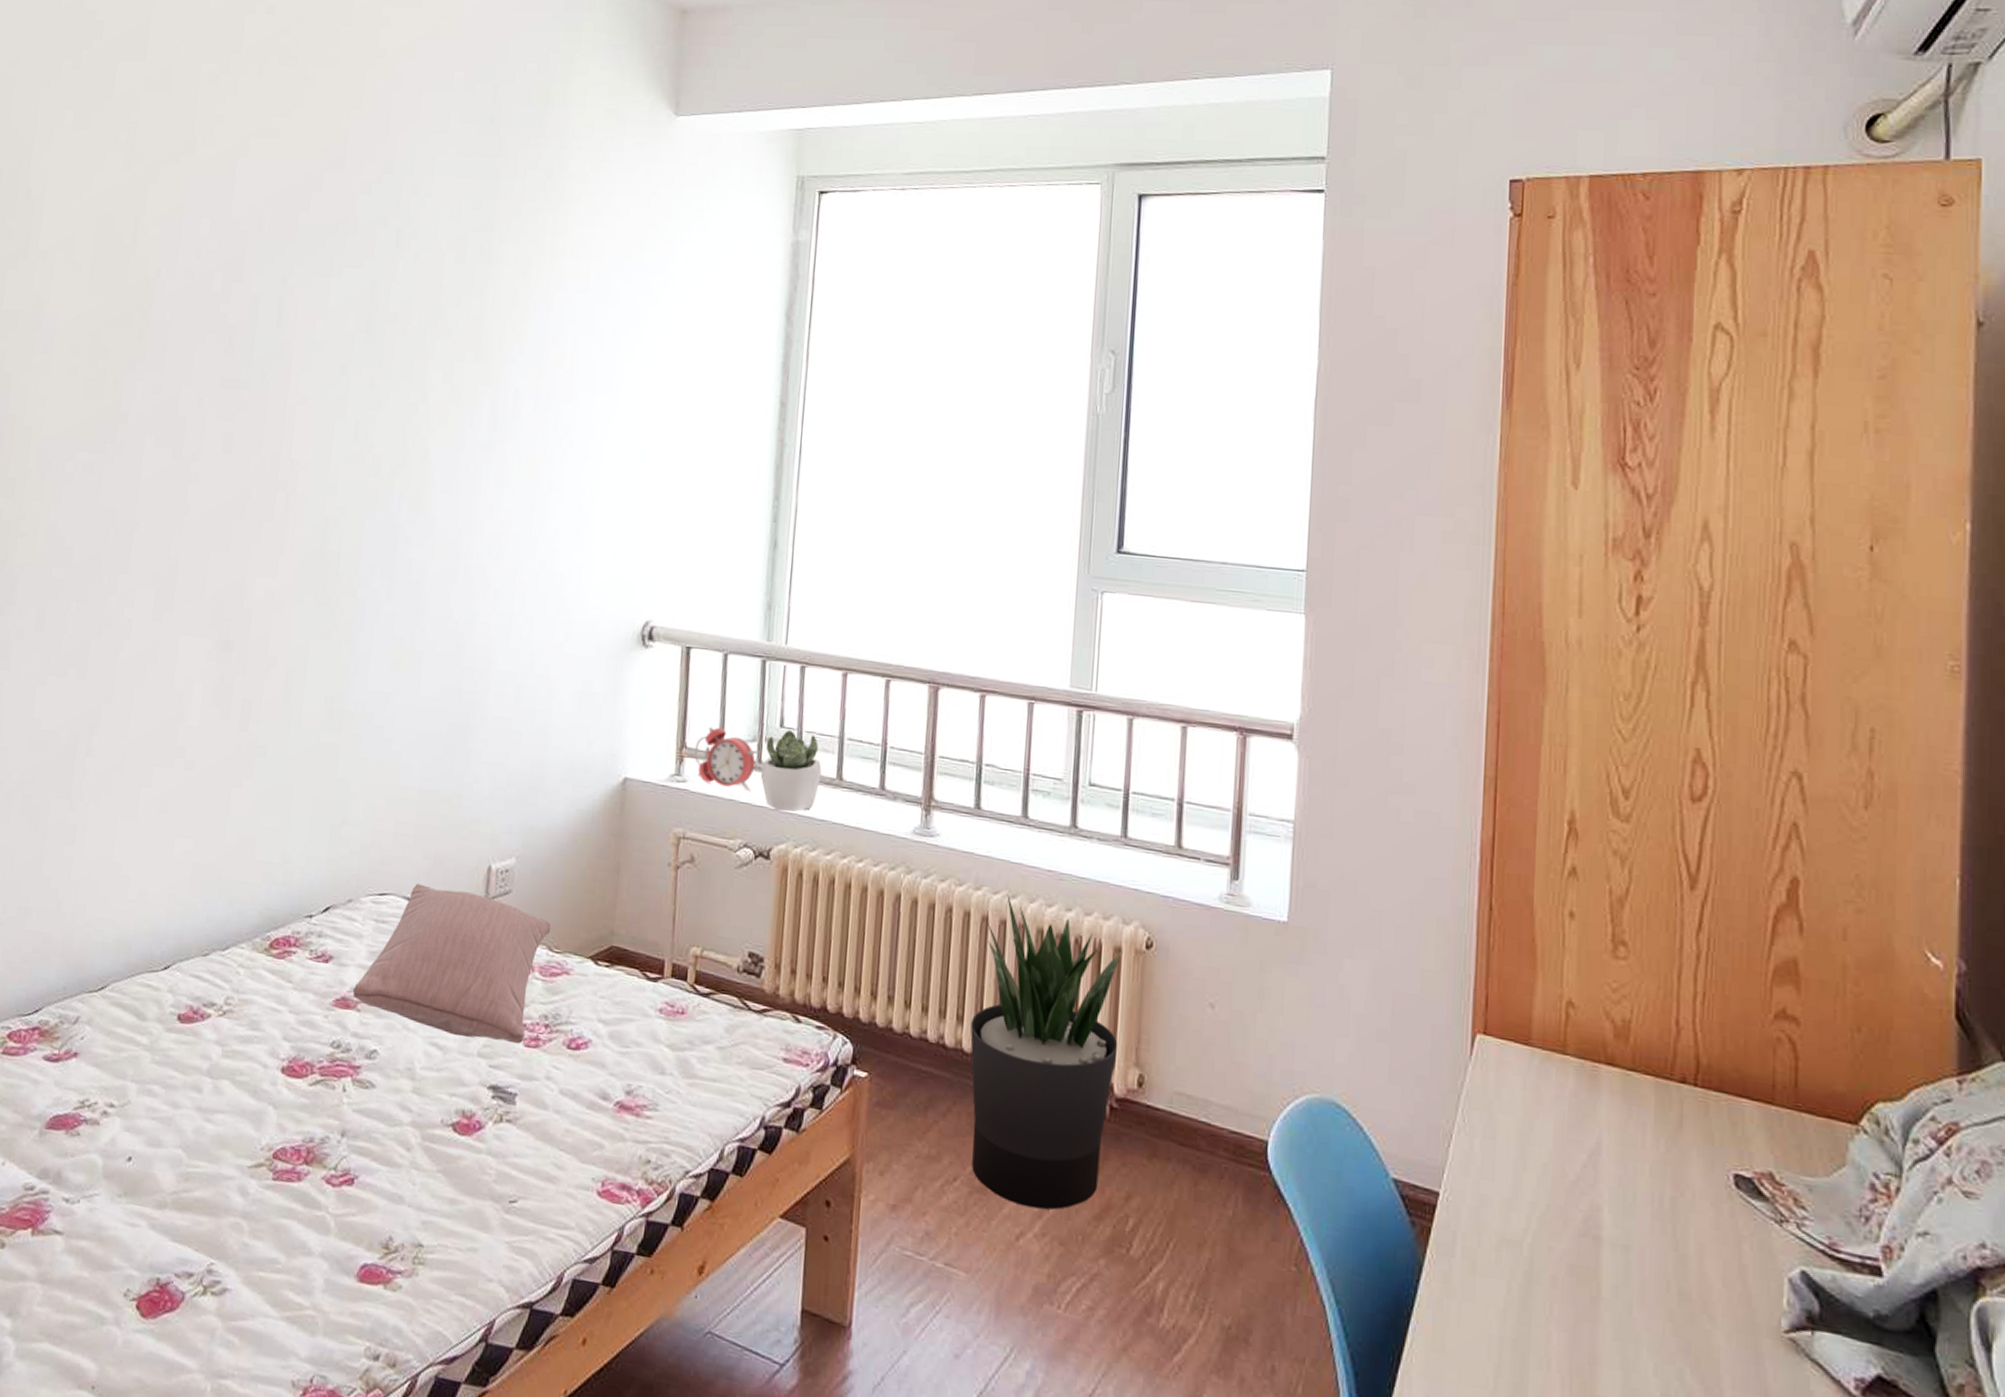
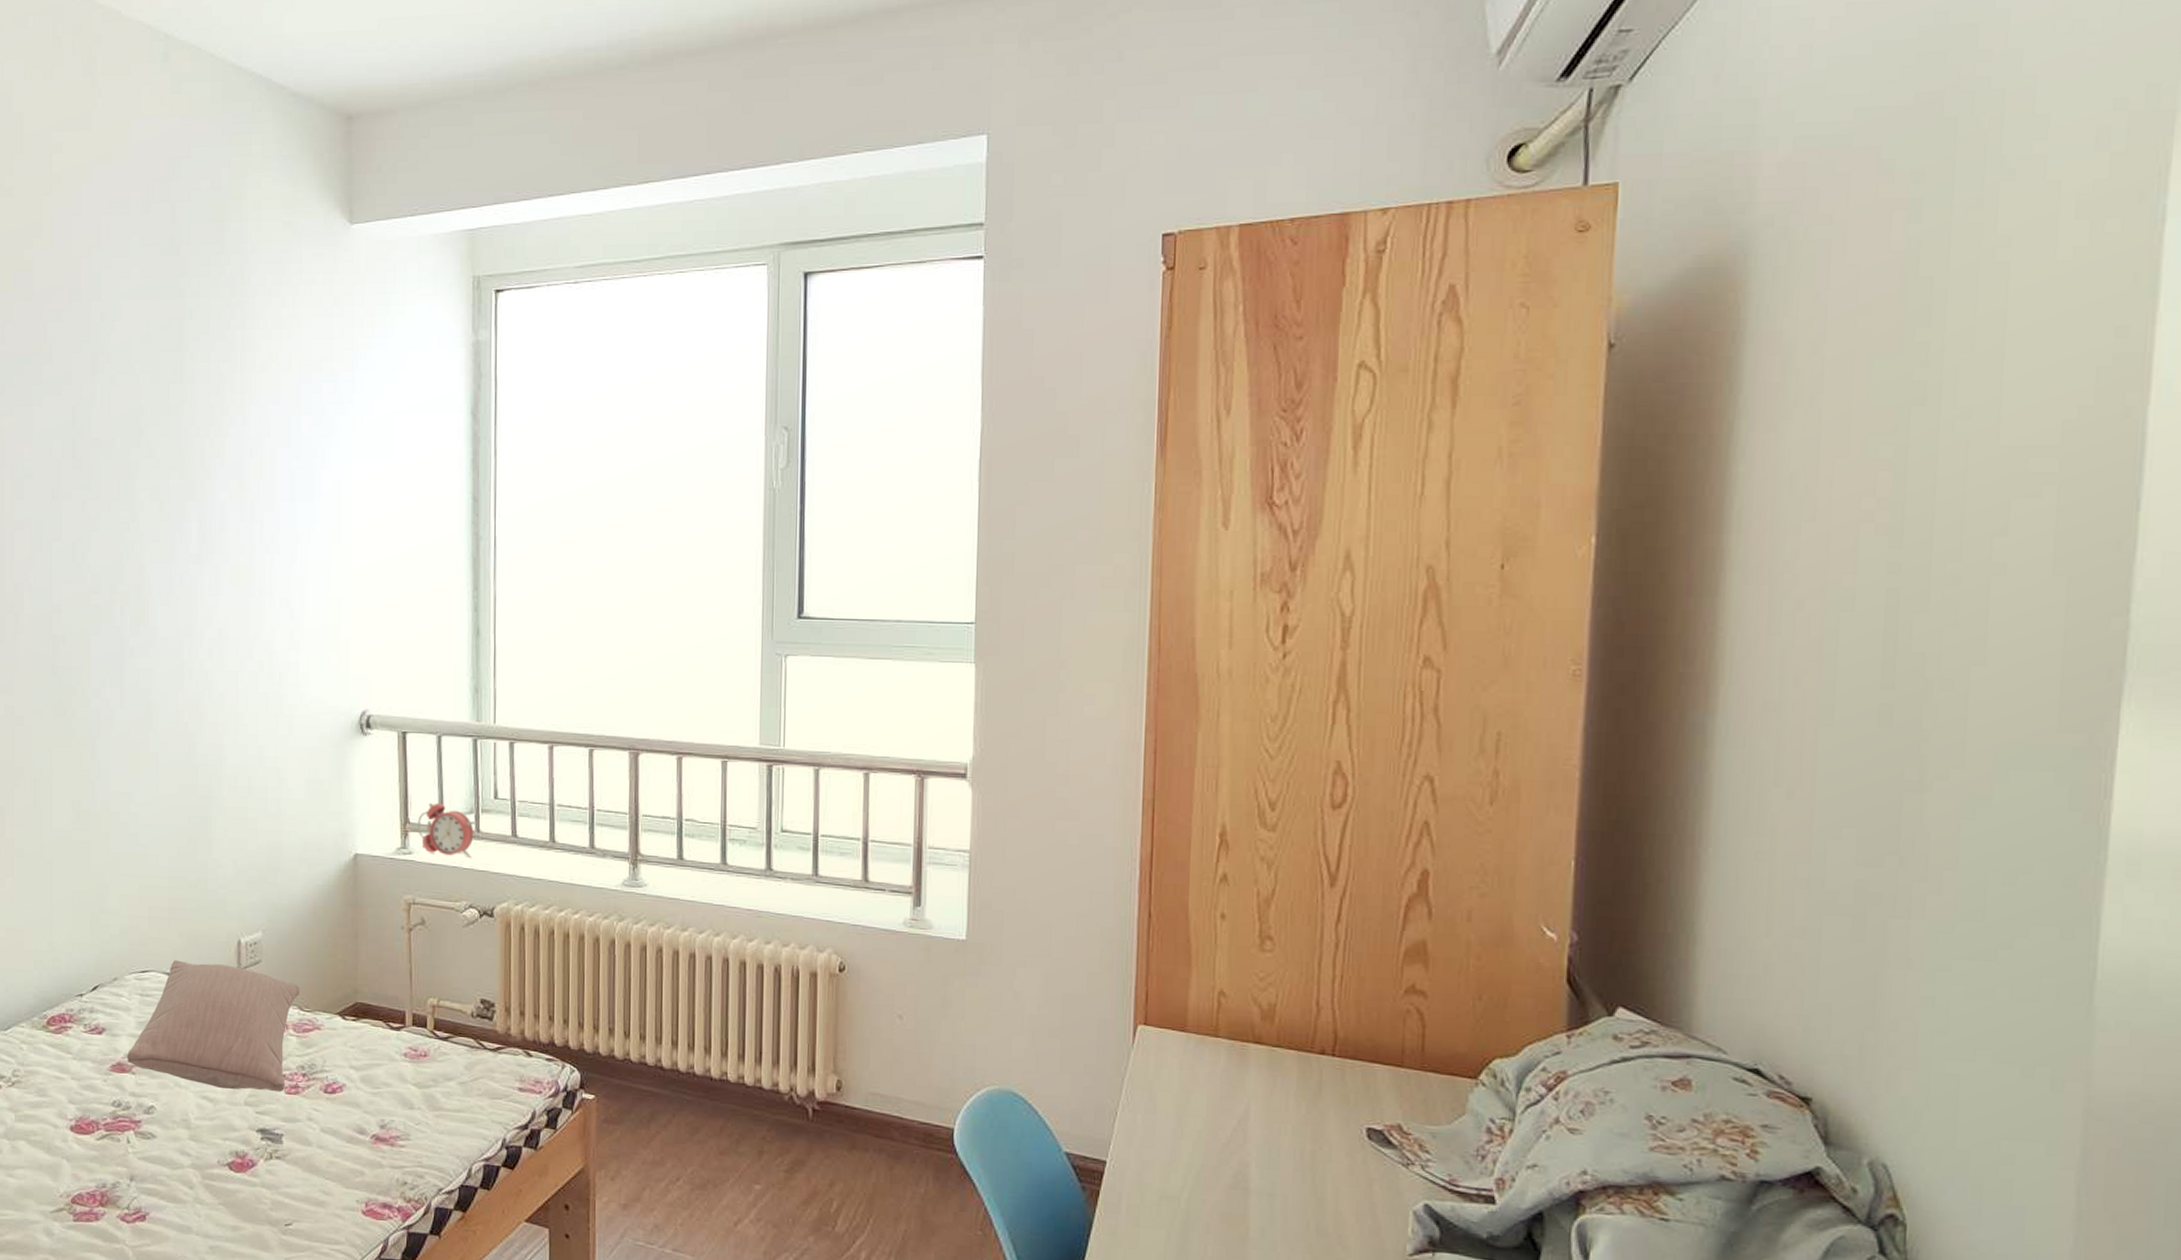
succulent plant: present [760,730,822,813] -> none [479,801,536,875]
planter: present [970,894,1123,1210] -> none [684,933,818,1199]

